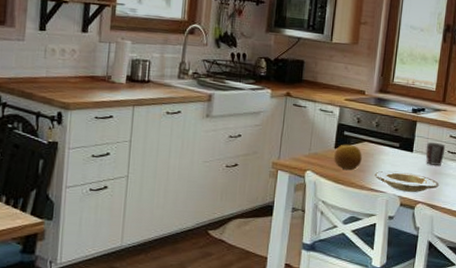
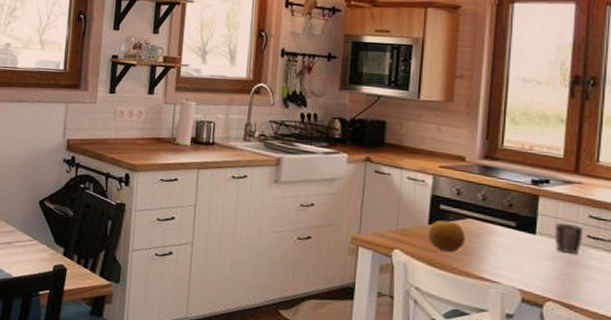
plate: present [374,170,440,192] -> none [483,256,578,287]

